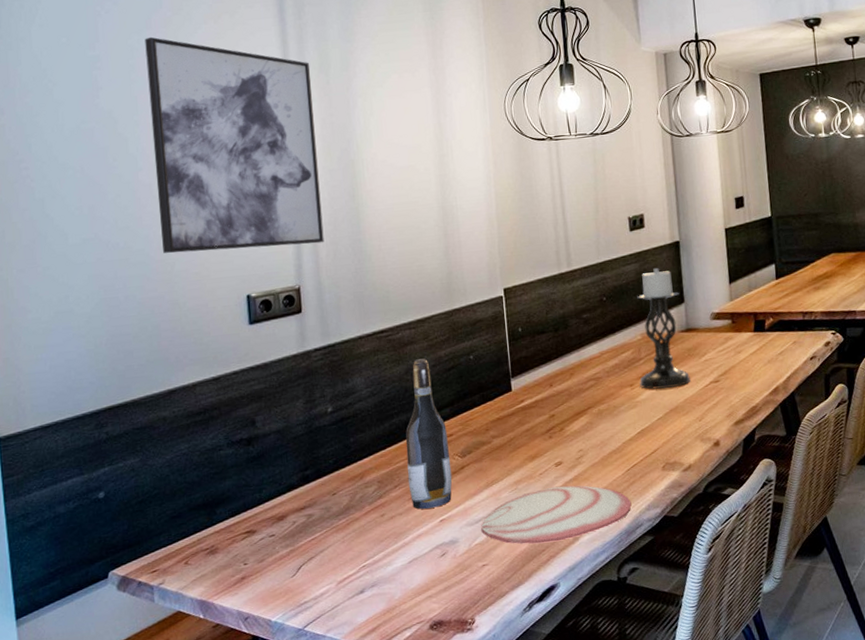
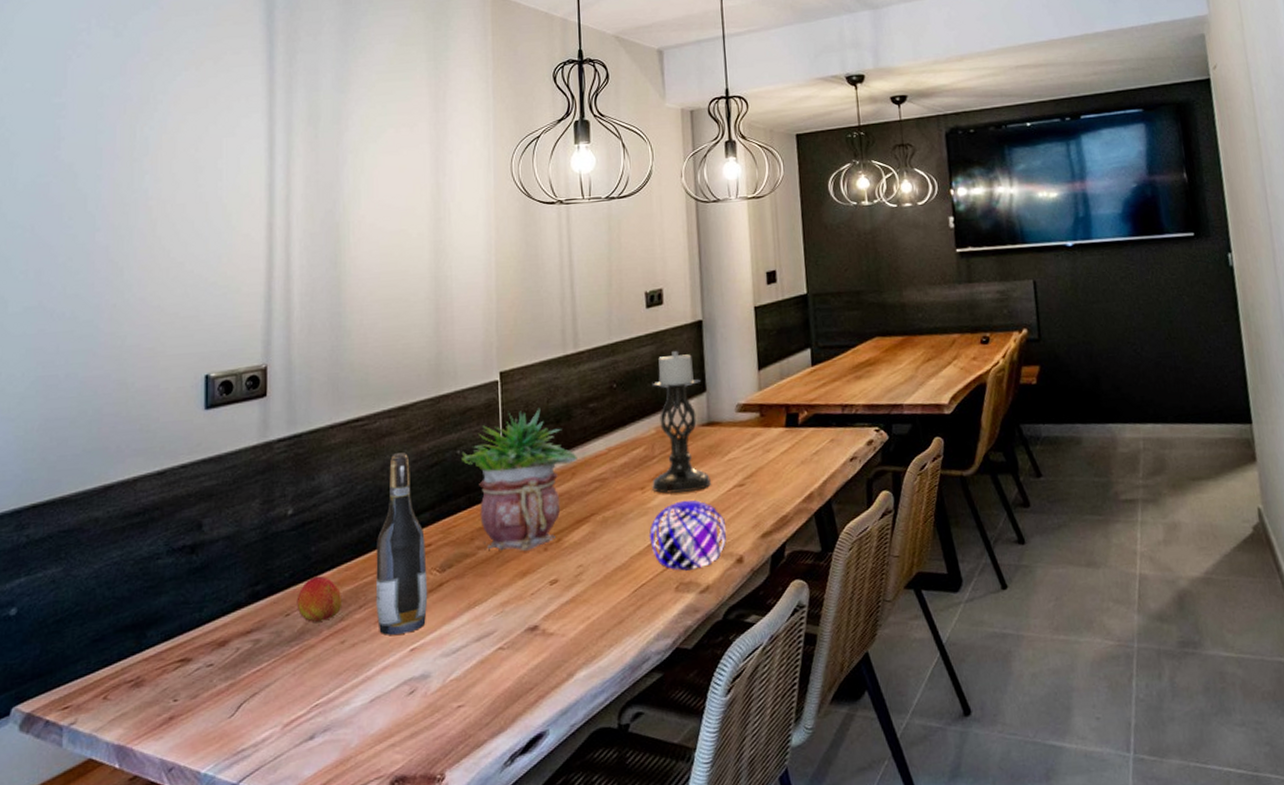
wall art: present [145,36,325,253] -> none [114,83,299,326]
peach: none [341,462,380,500] -> present [296,576,343,622]
potted plant: none [474,318,575,439] -> present [461,408,578,551]
plate: present [481,485,632,545] -> none [459,608,638,681]
decorative orb: none [638,394,705,454] -> present [648,499,726,571]

